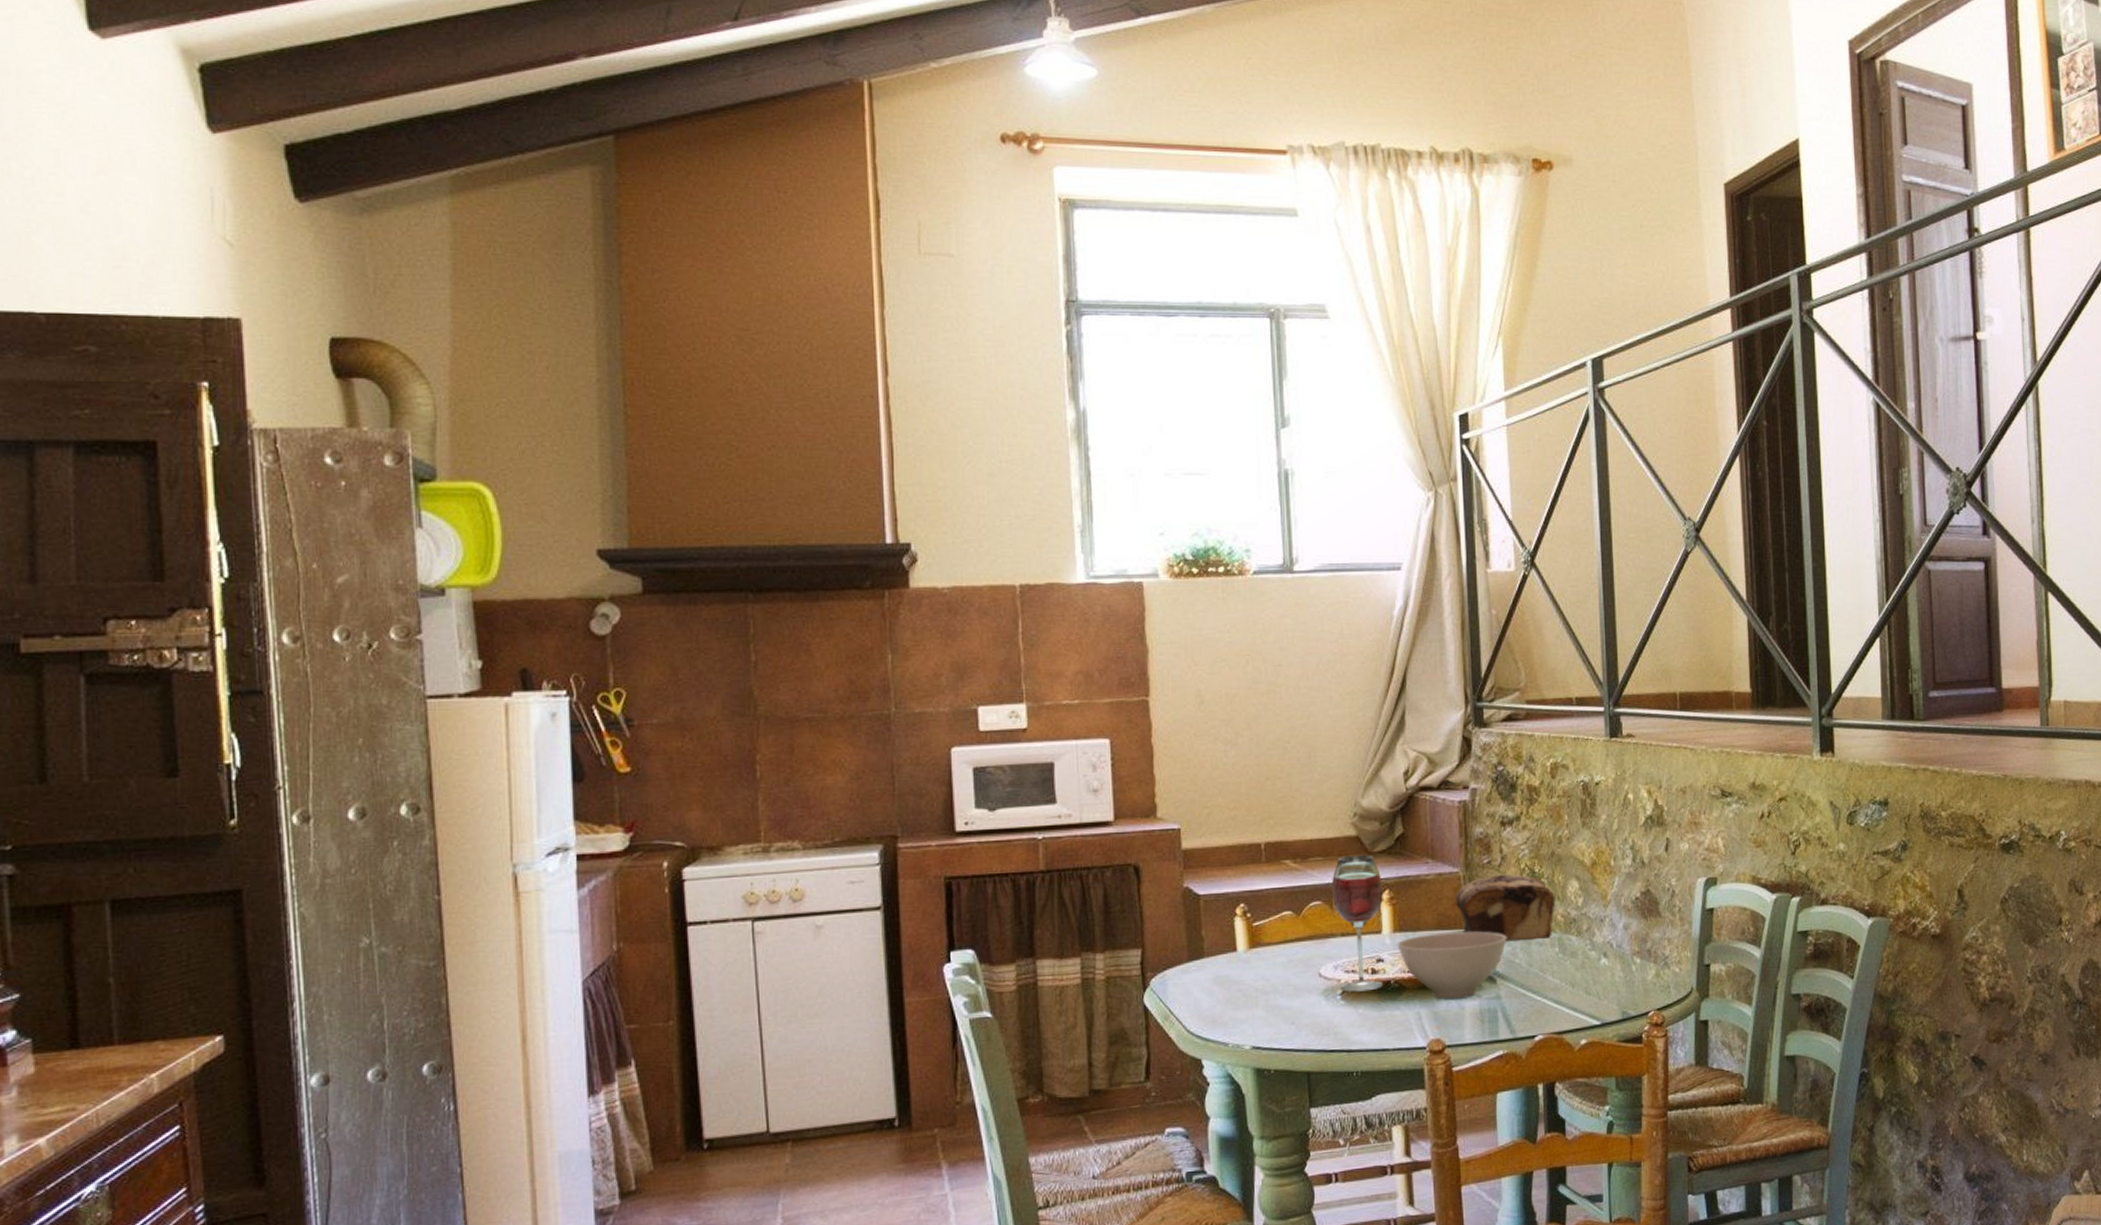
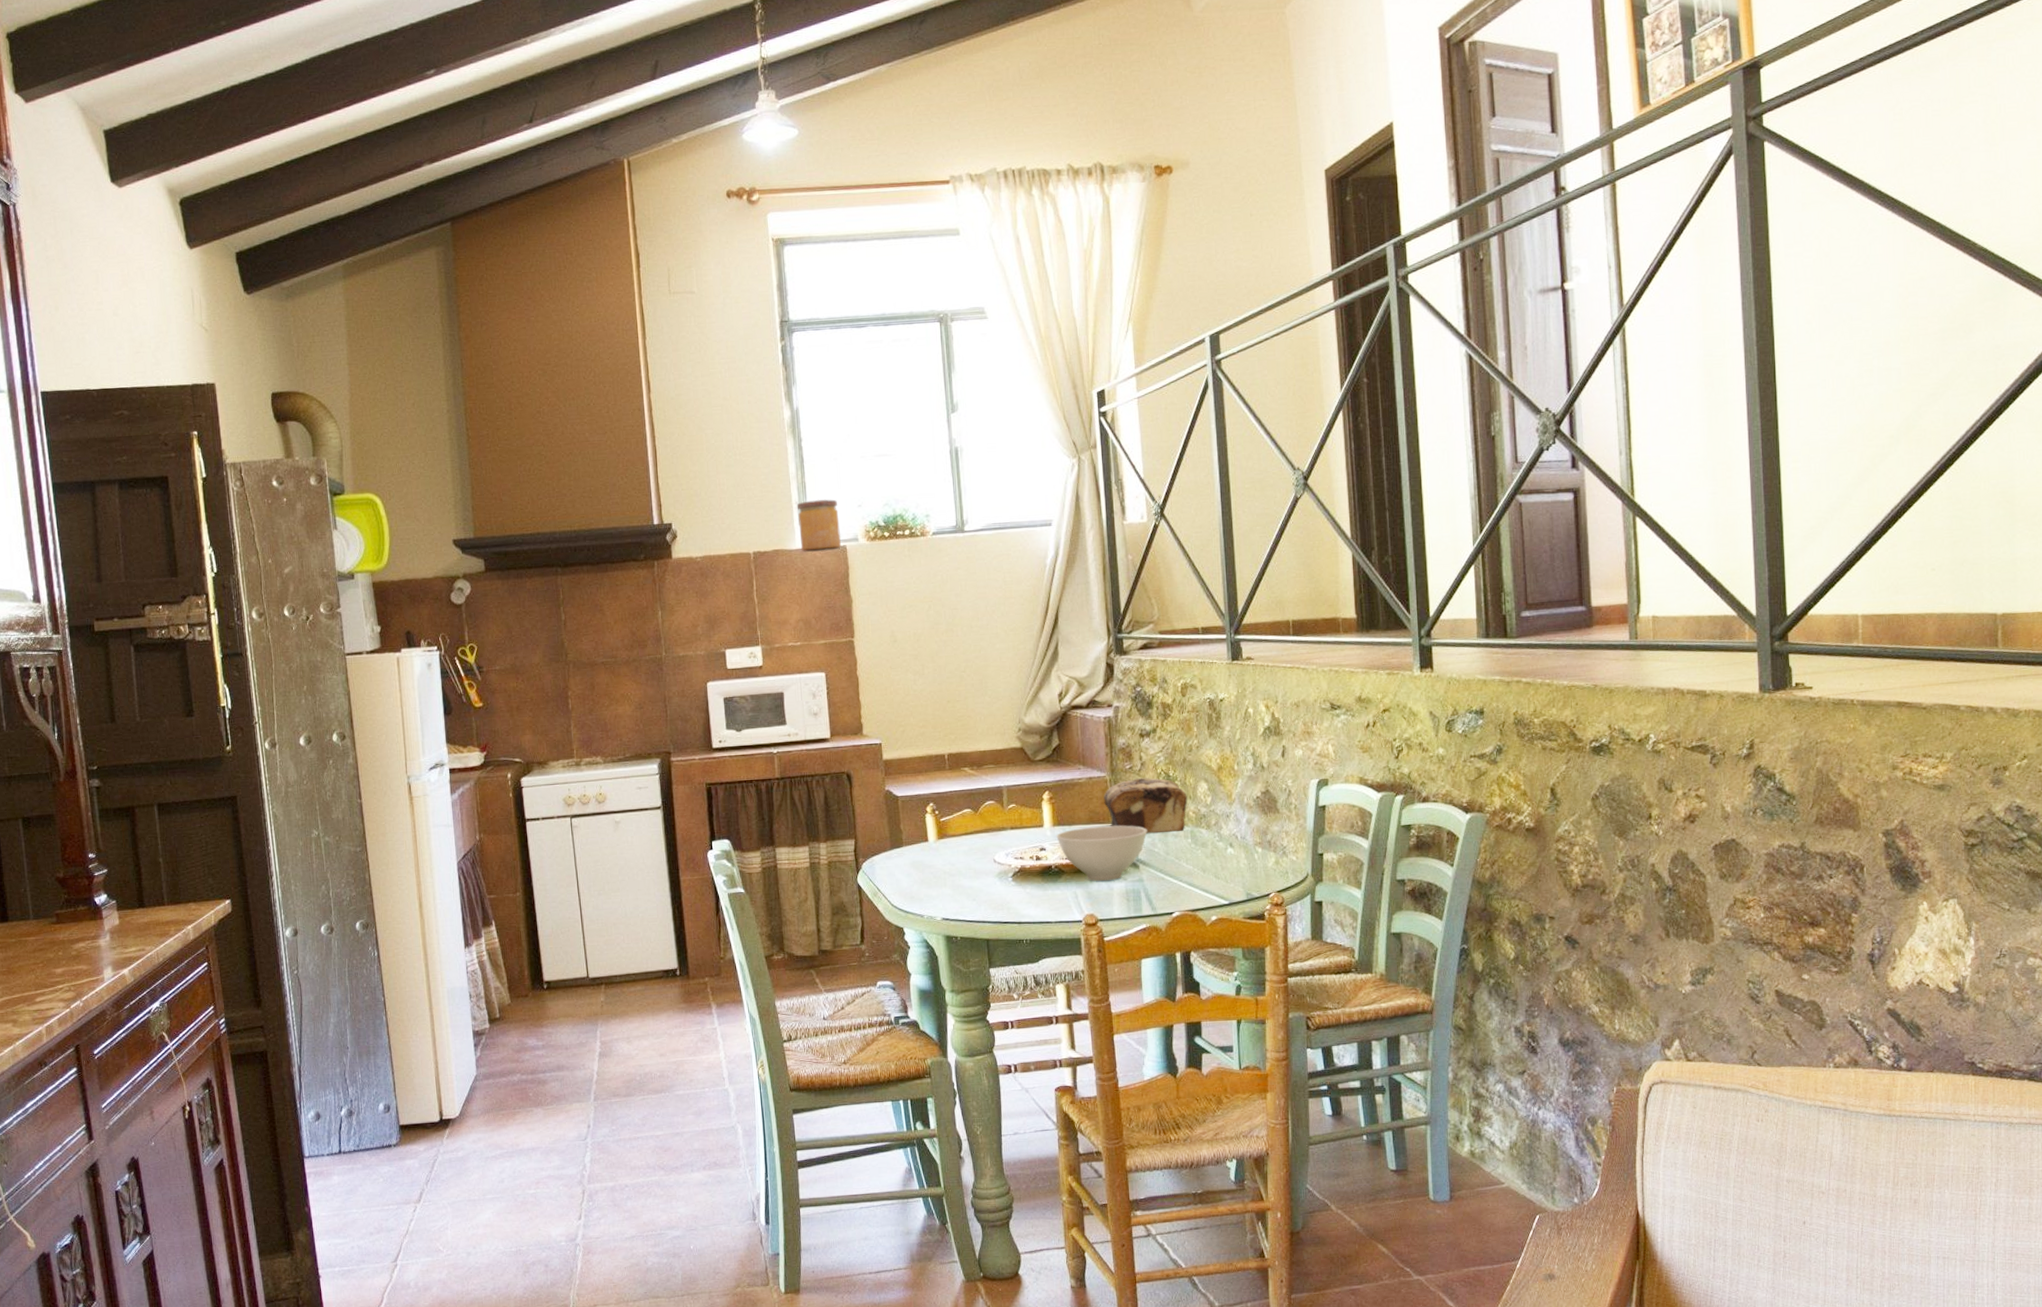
jar: none [1079,524,1136,589] -> present [796,499,841,553]
wineglass: present [1331,854,1383,992] -> none [1001,762,1046,875]

